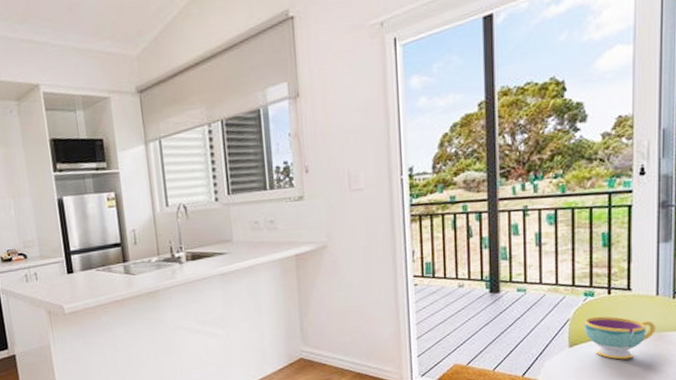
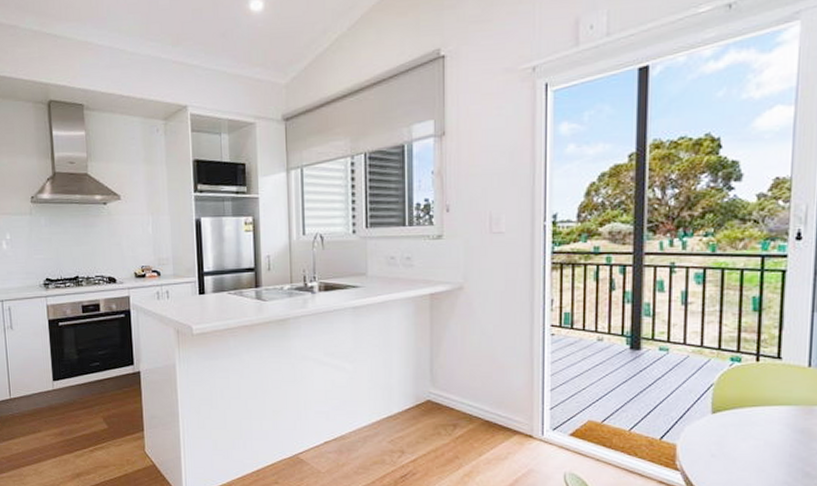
teacup: present [585,316,657,360] -> none [730,383,807,431]

